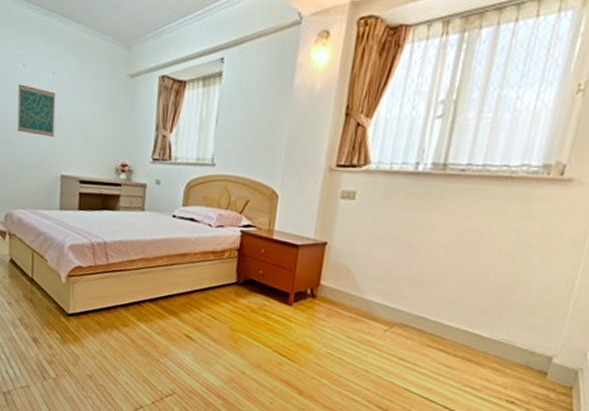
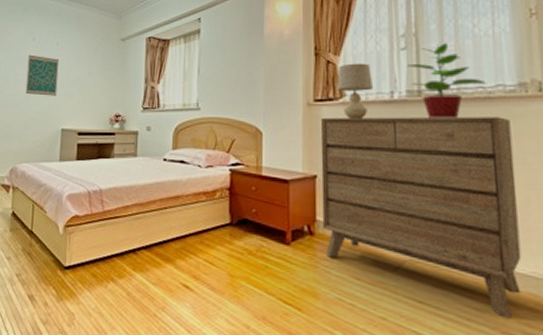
dresser: none [325,184,525,375] -> present [320,116,522,319]
table lamp: none [361,128,402,190] -> present [336,63,374,119]
potted plant: none [439,114,513,196] -> present [407,43,487,119]

